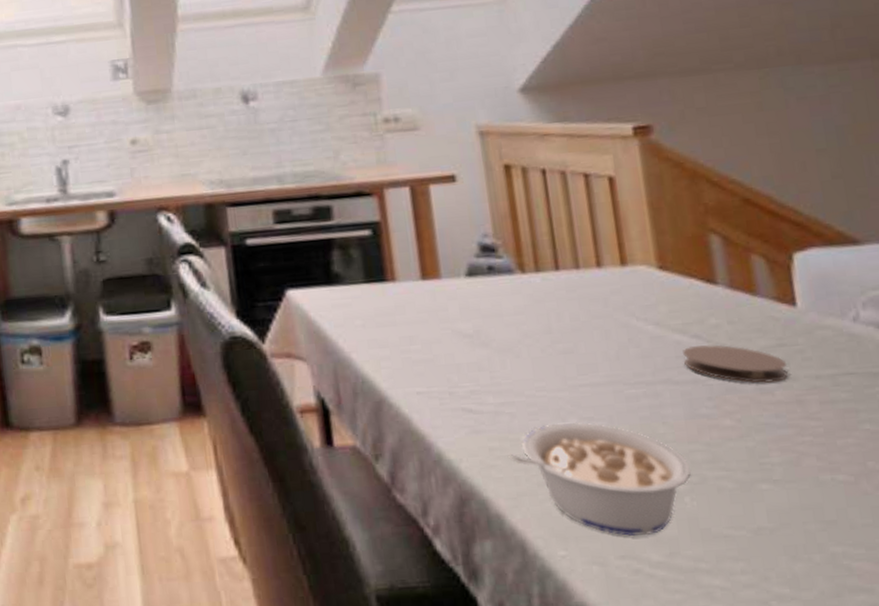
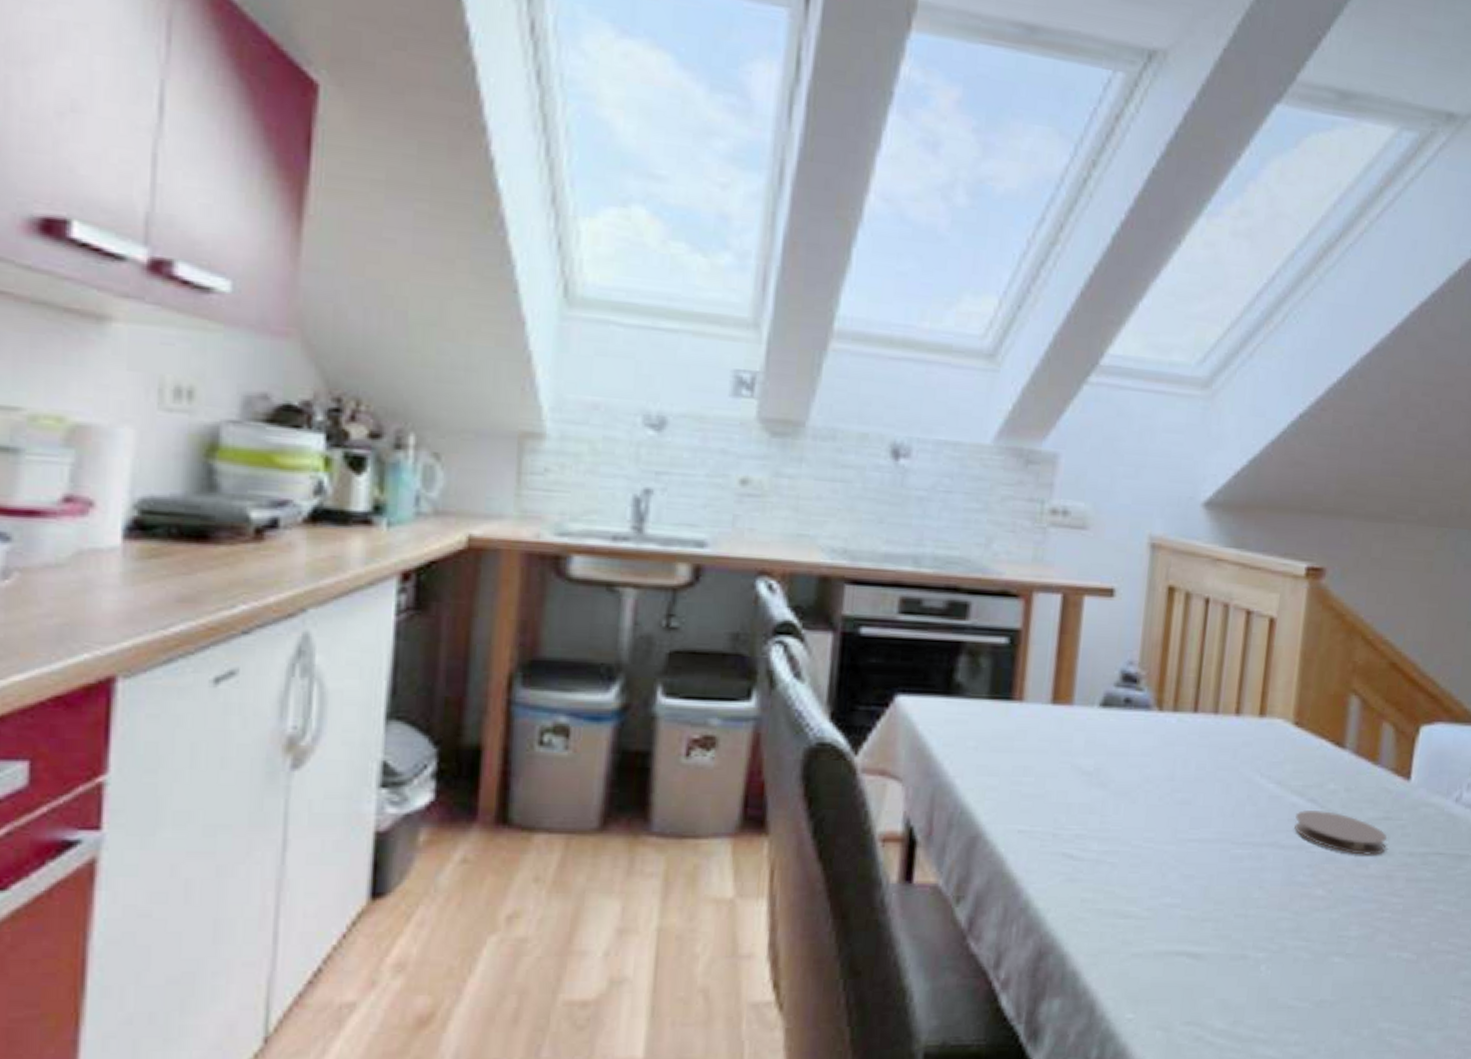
legume: present [508,422,692,536] -> none [1099,878,1274,1003]

